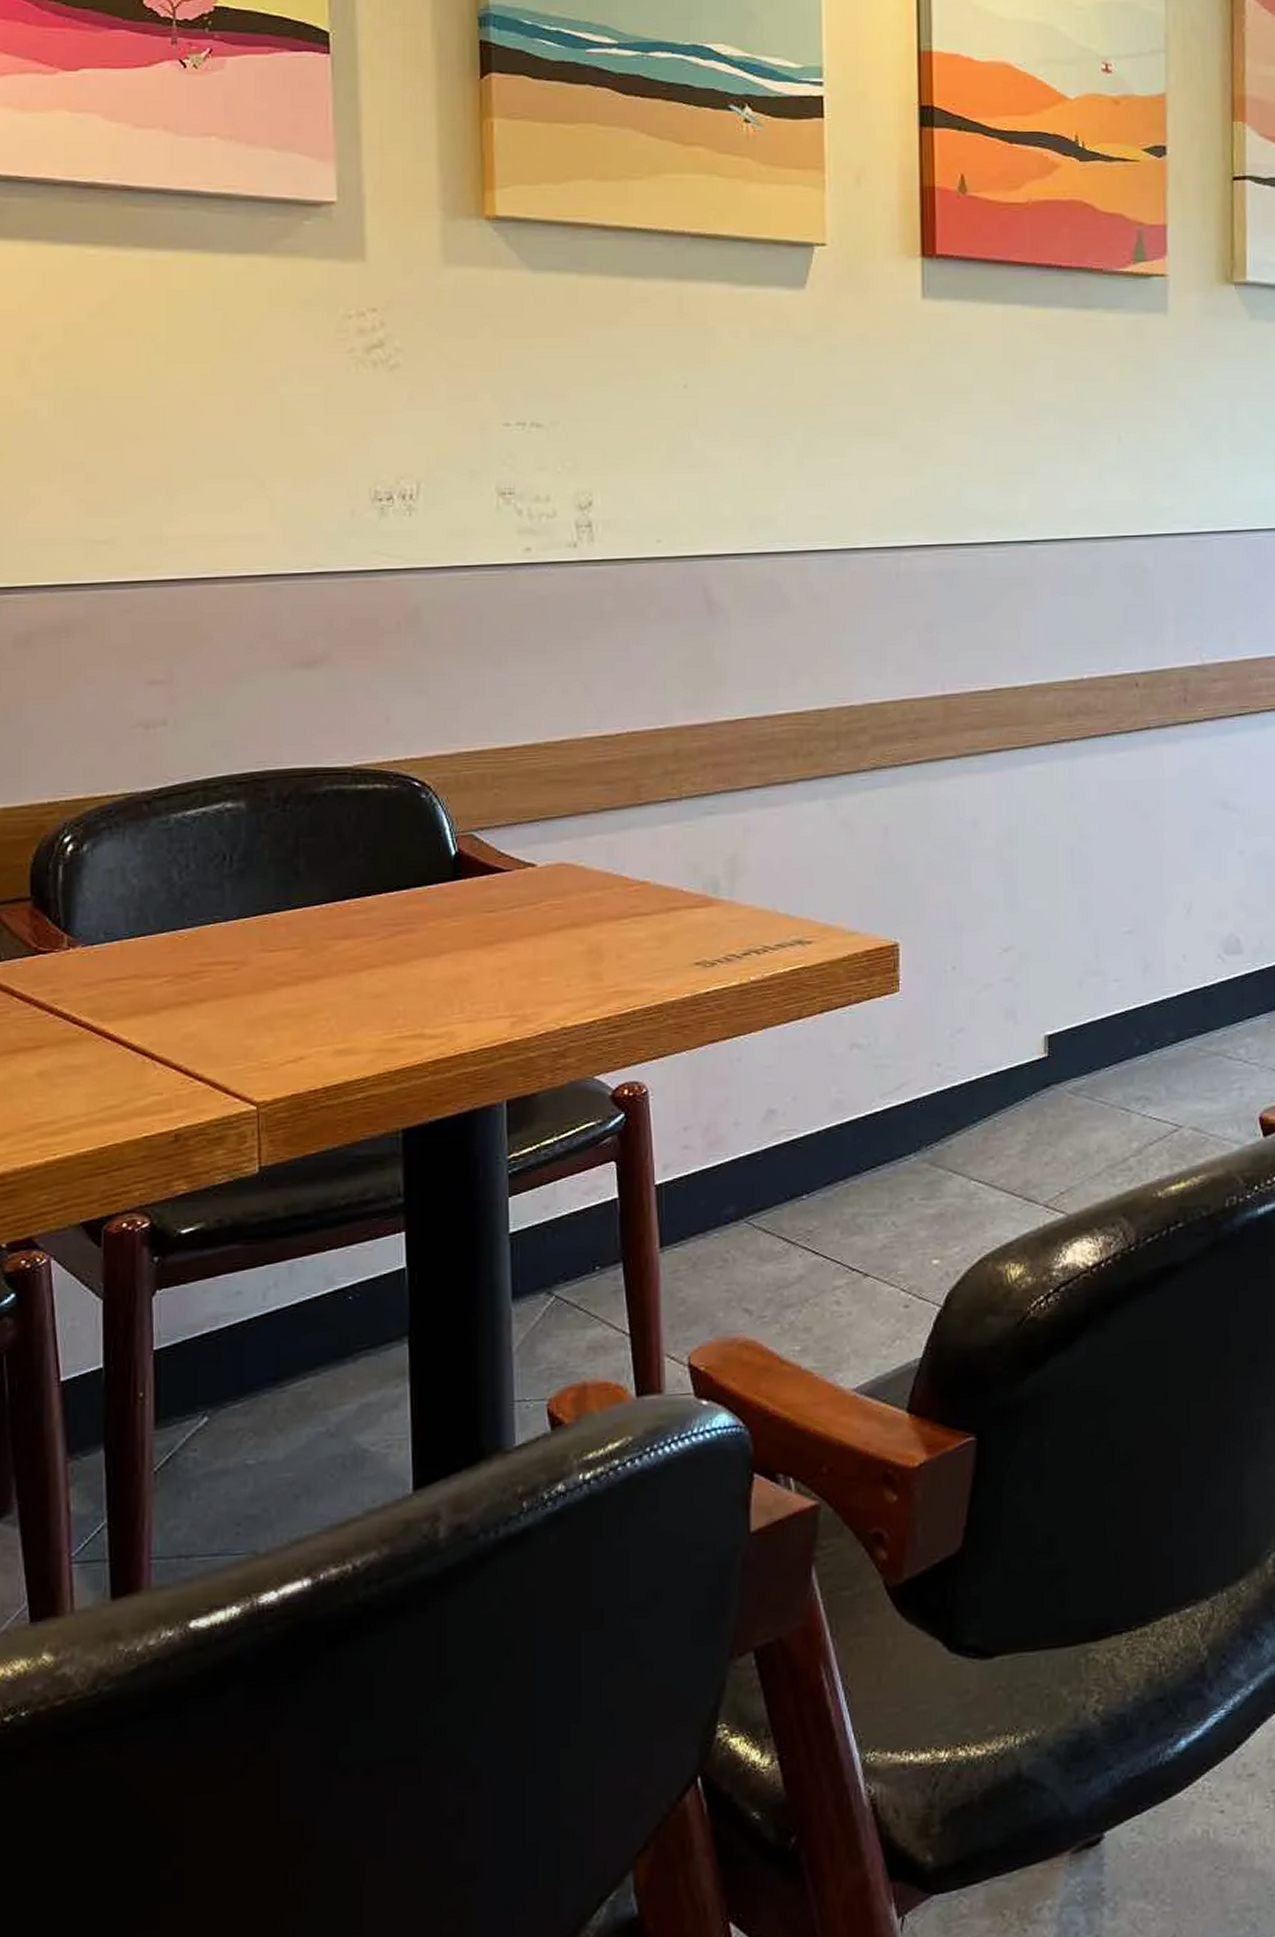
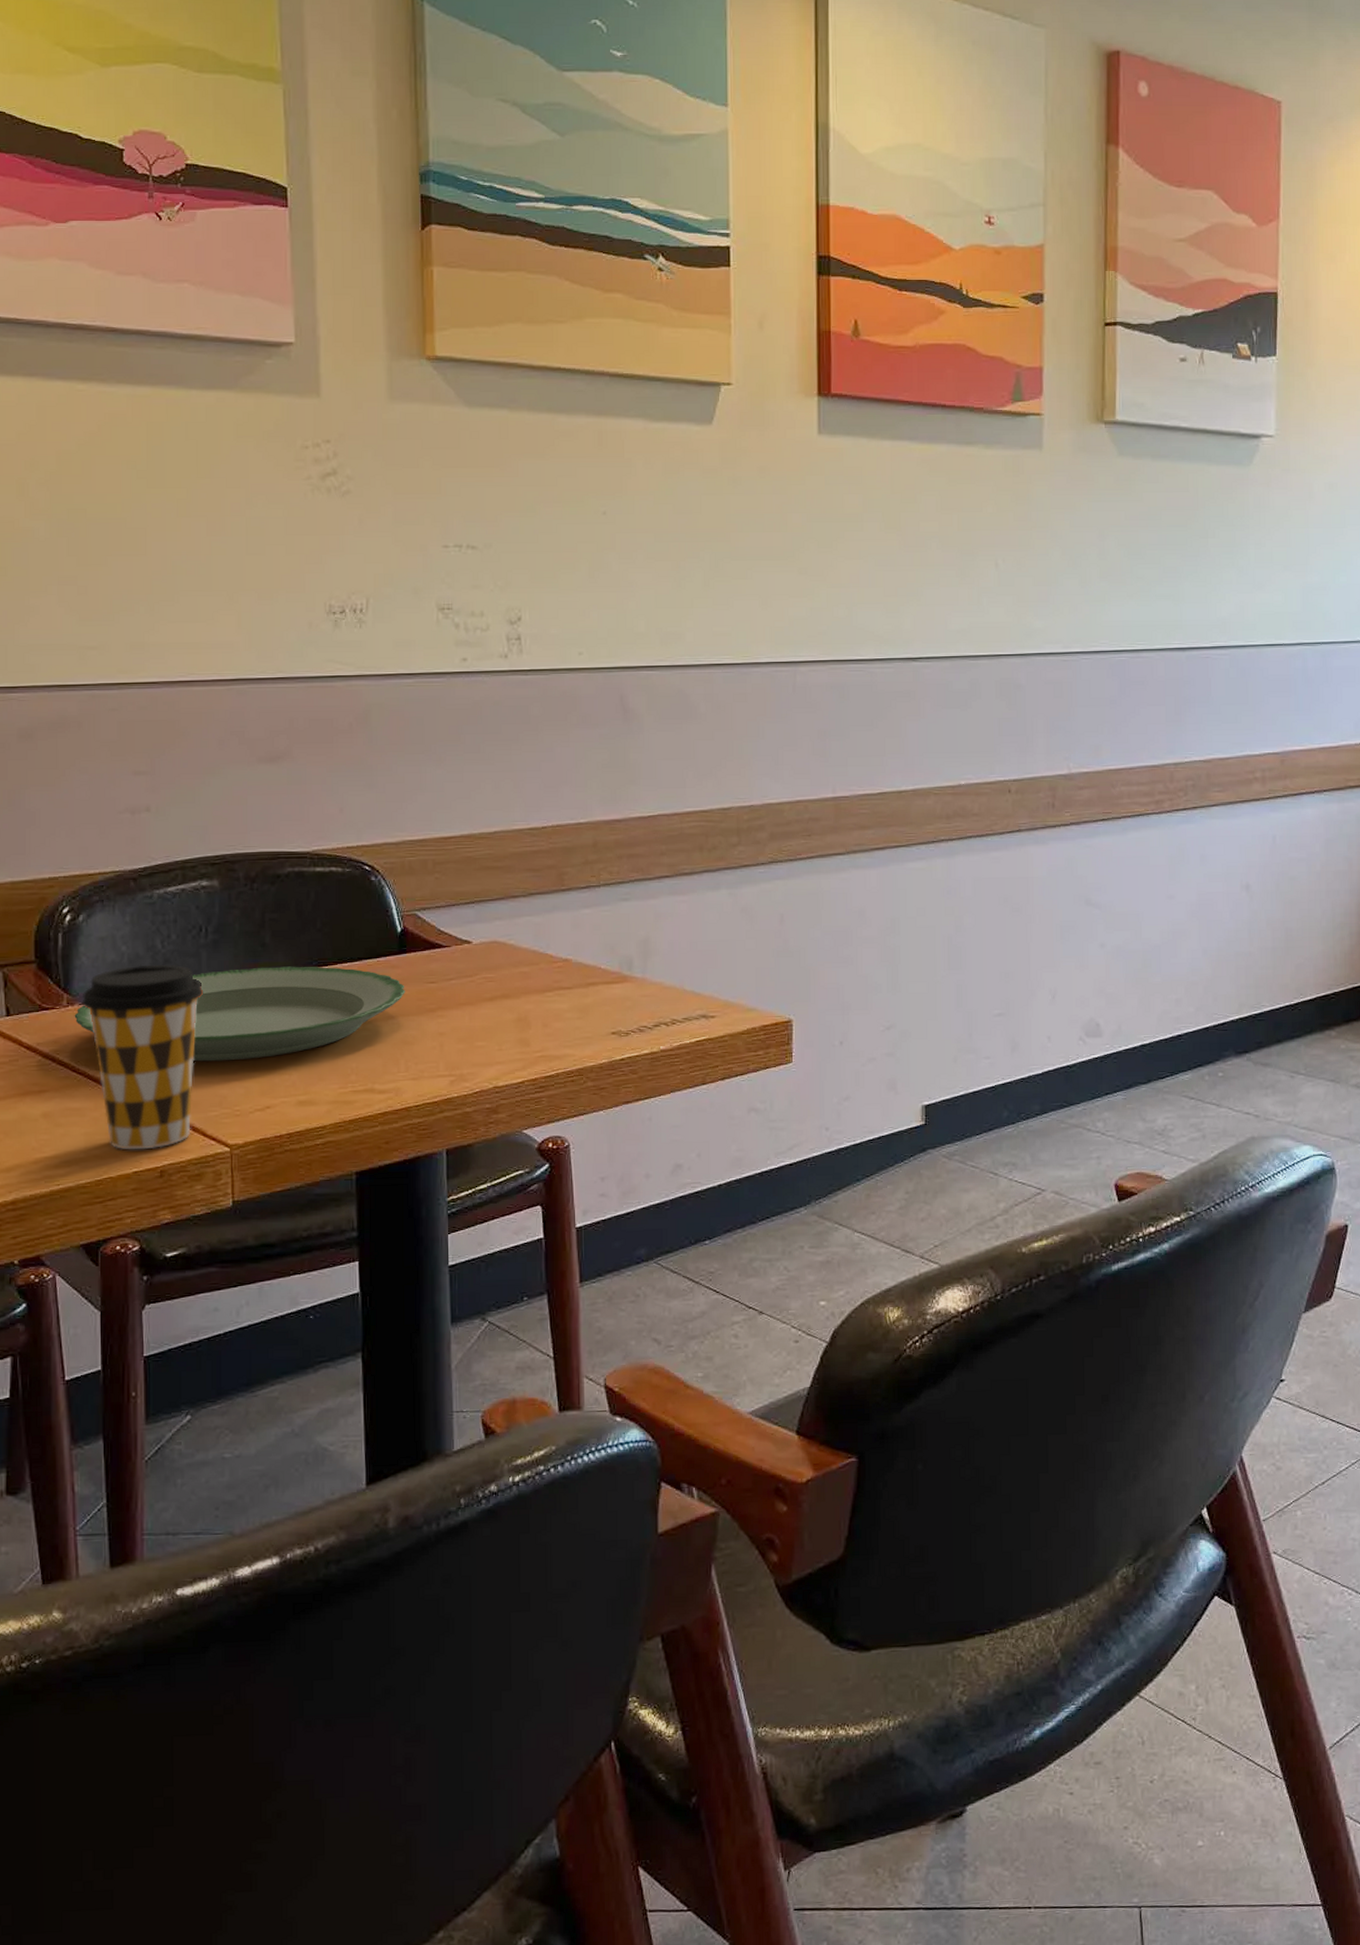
plate: none [76,897,460,1009] -> present [74,966,405,1062]
coffee cup: none [85,897,228,1112] -> present [82,964,204,1150]

